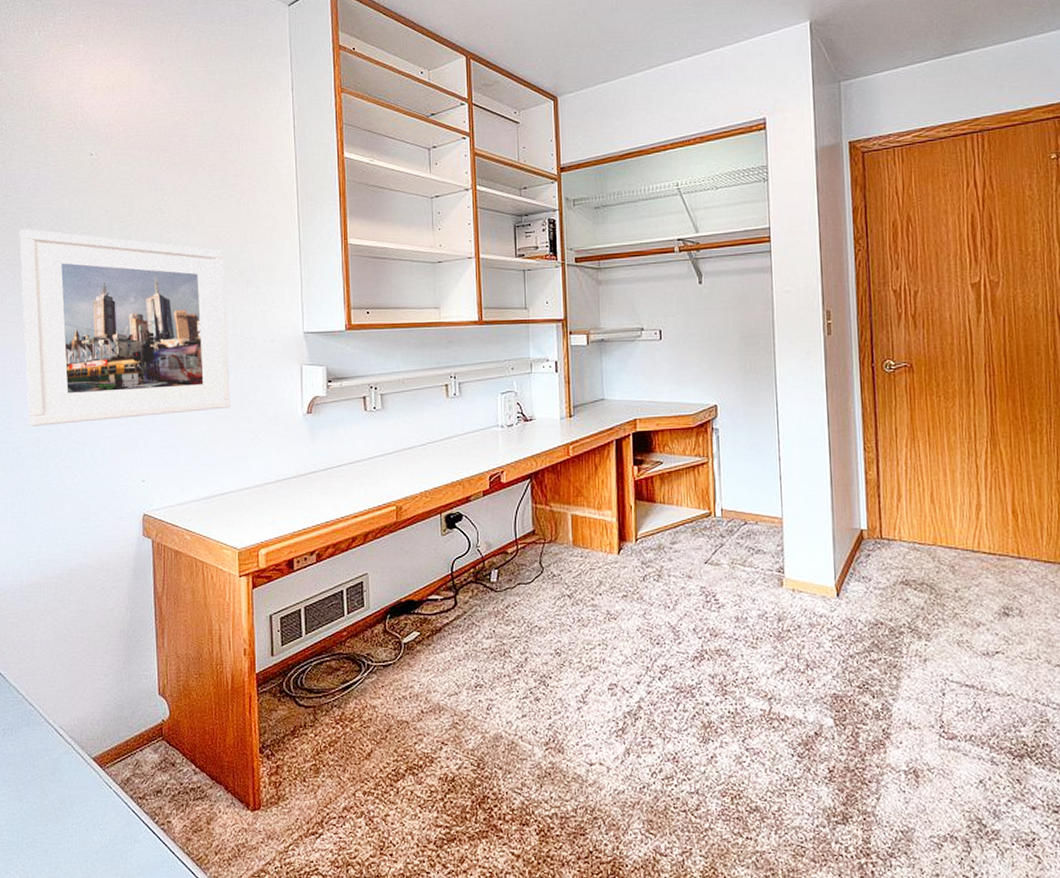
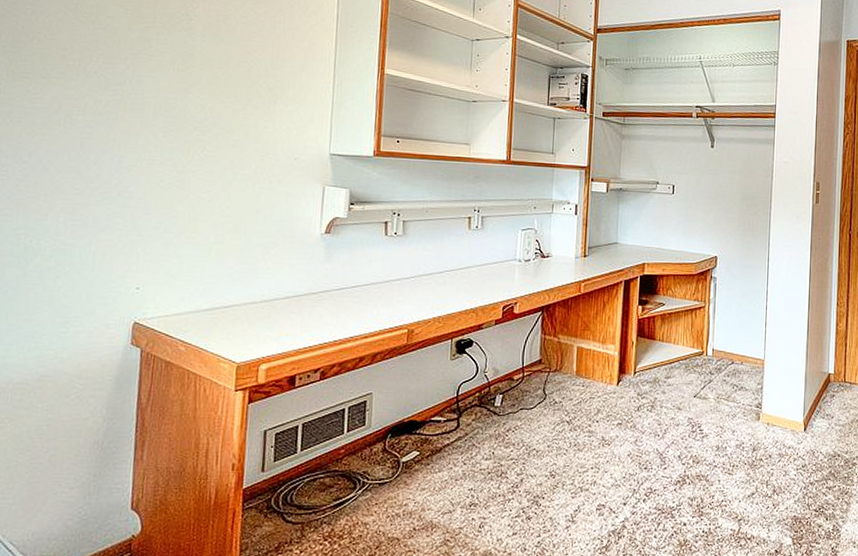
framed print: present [19,229,230,426] -> none [9,16,252,224]

